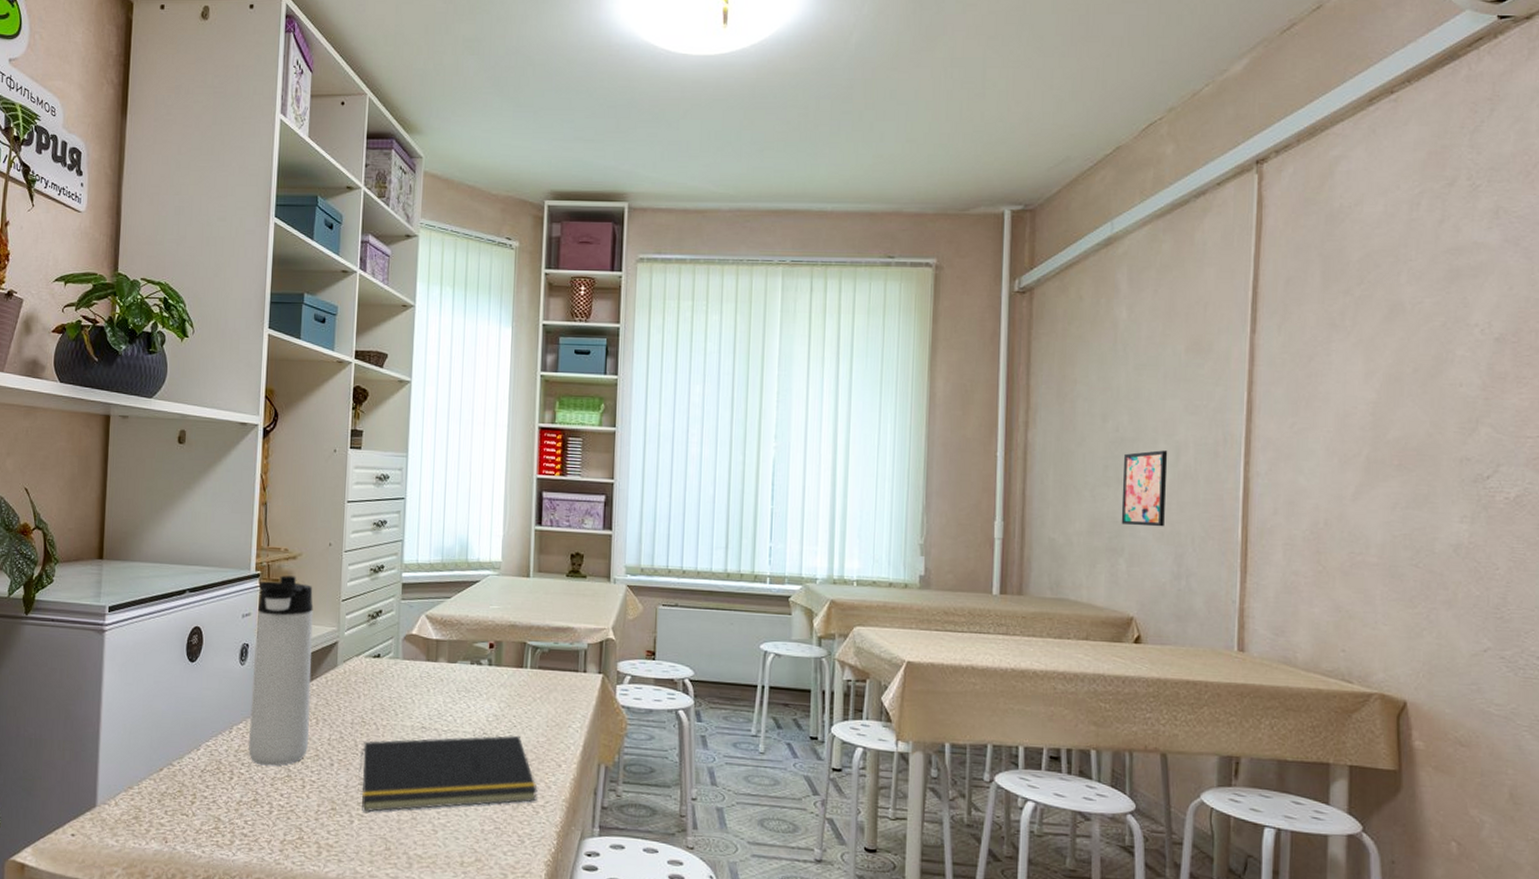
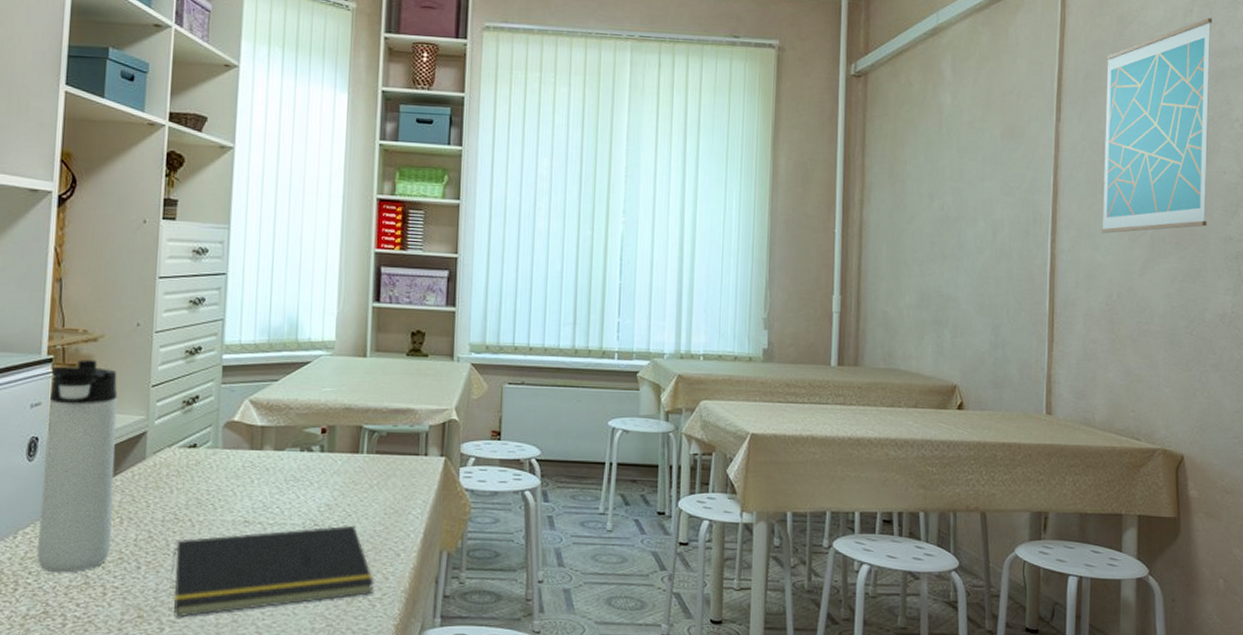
wall art: present [1121,450,1168,527] -> none [946,228,987,300]
wall art: none [1305,211,1446,455] -> present [1101,18,1213,233]

